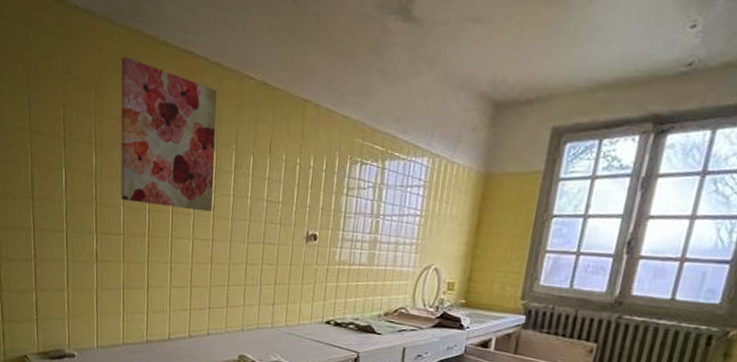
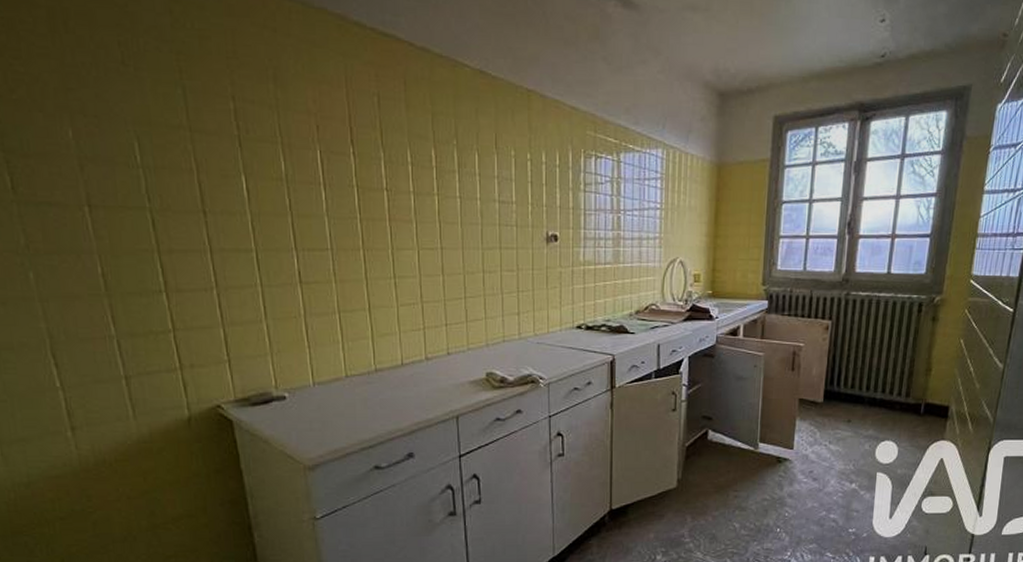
wall art: present [120,56,217,212] -> none [303,38,438,217]

